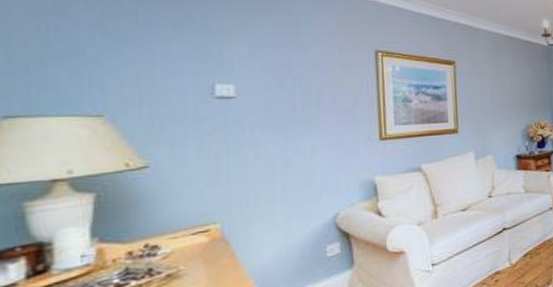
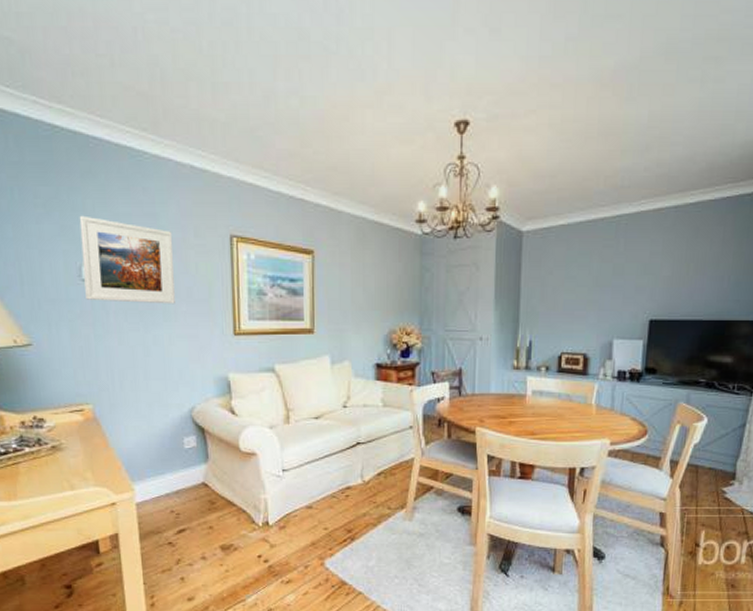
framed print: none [214,36,319,117] -> present [79,215,175,304]

